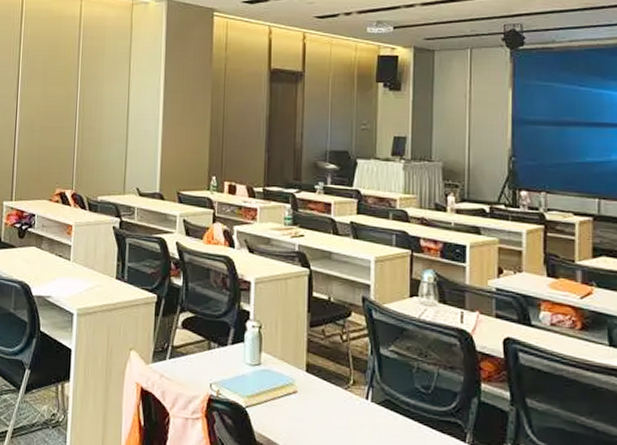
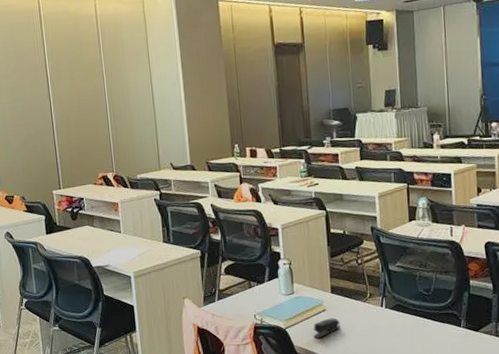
stapler: none [278,403,313,428] -> present [313,318,340,339]

